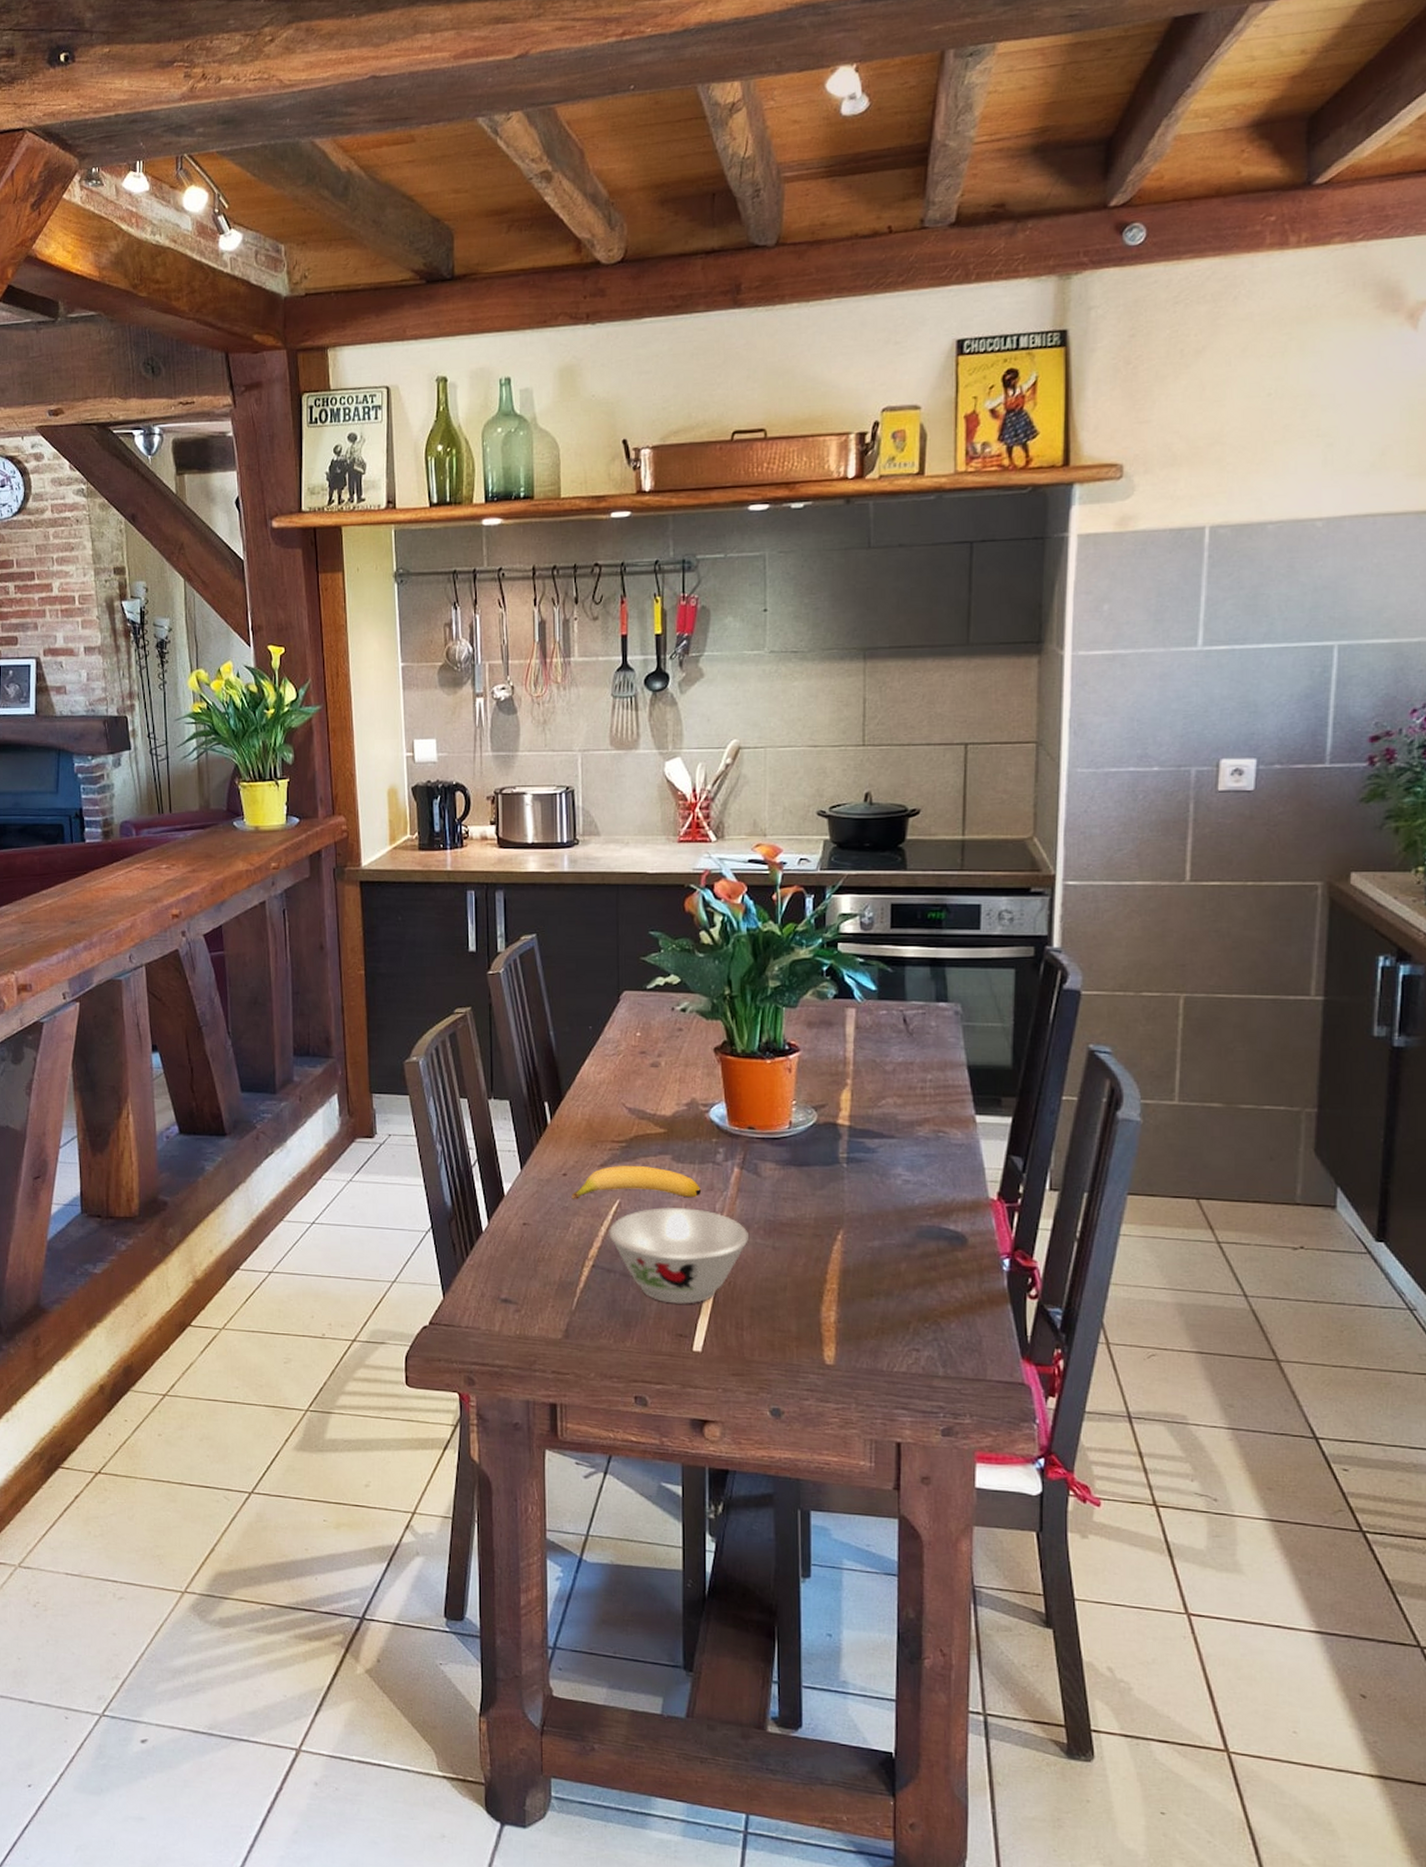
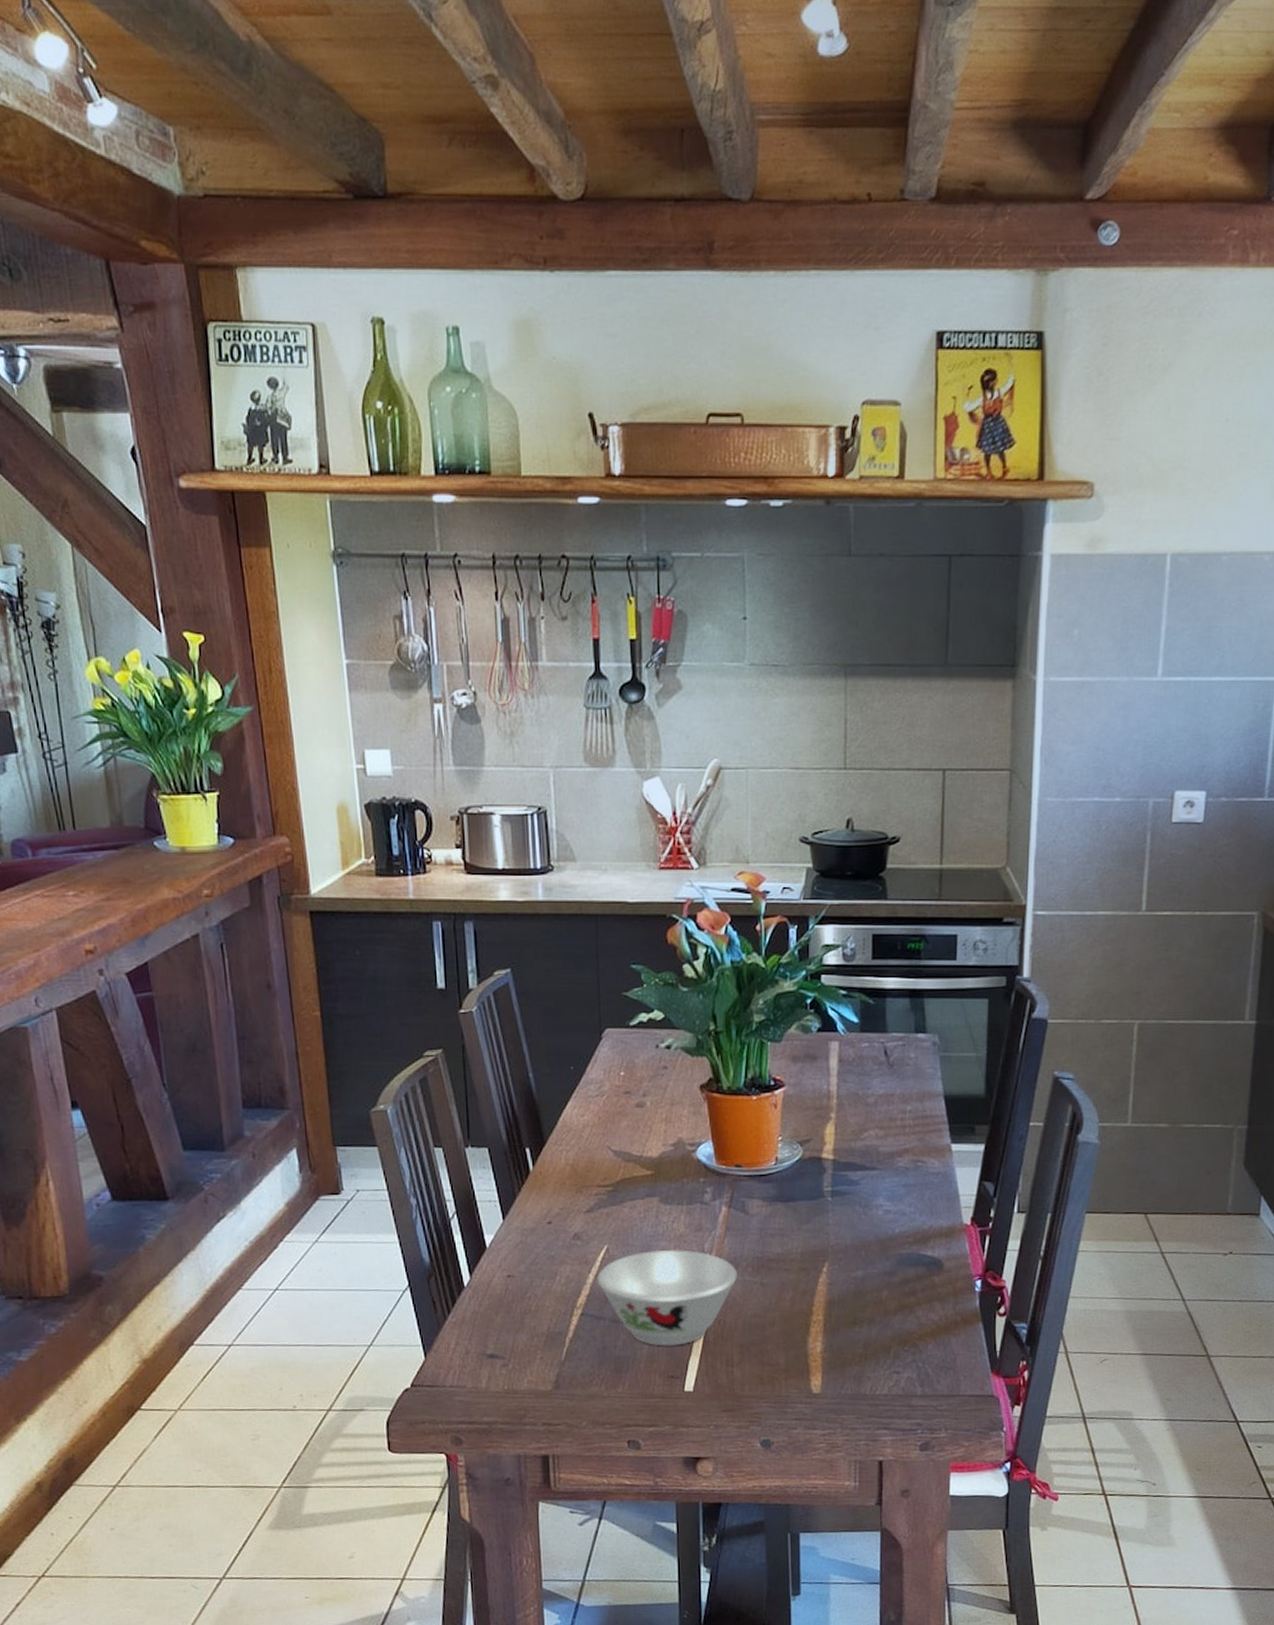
banana: present [571,1165,702,1199] -> none [557,1209,690,1248]

